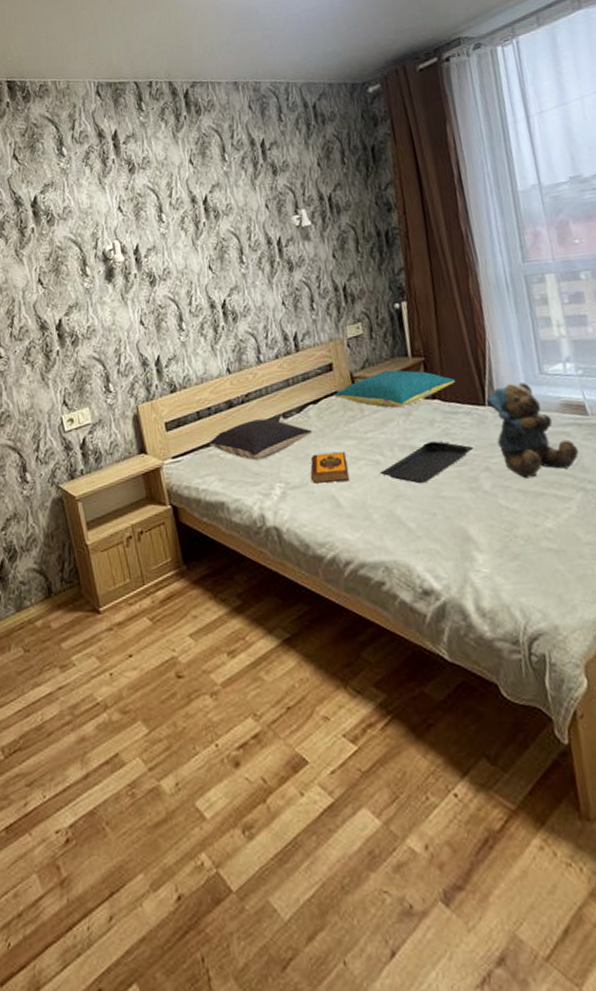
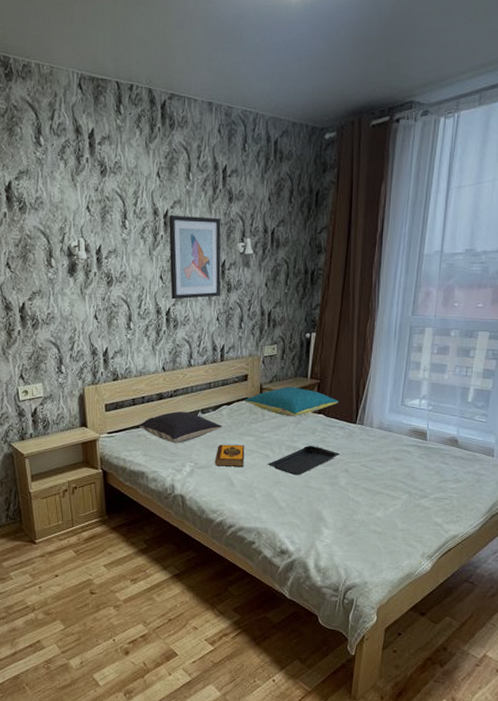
wall art: none [209,194,283,290] -> present [169,214,221,300]
teddy bear: present [486,382,580,479] -> none [357,410,414,481]

